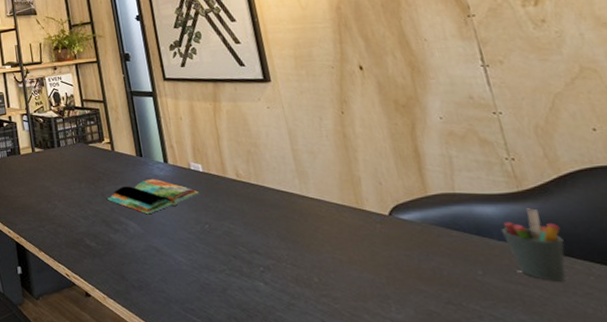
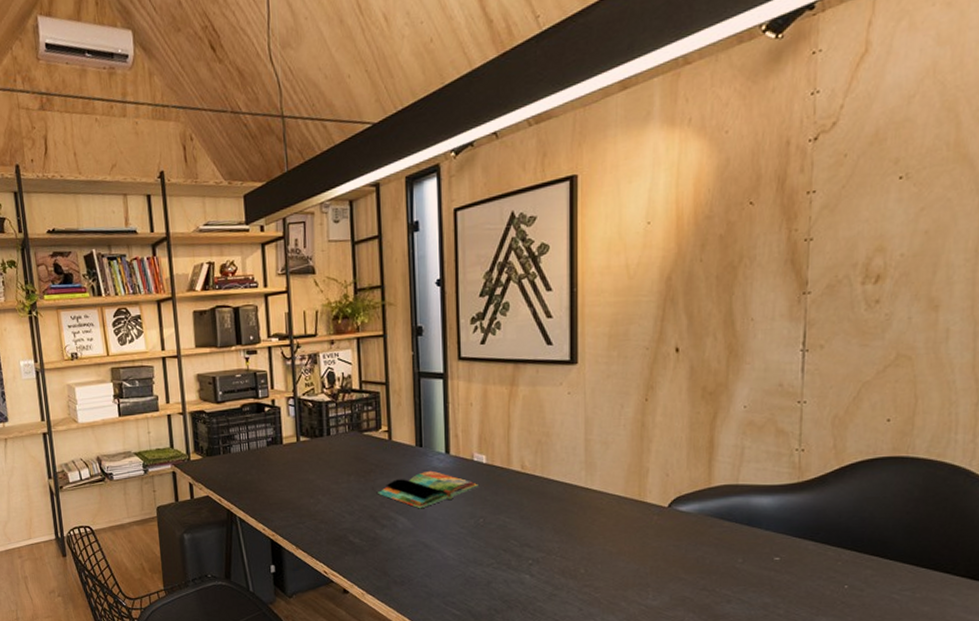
pen holder: present [500,208,566,281] -> none [770,499,826,567]

